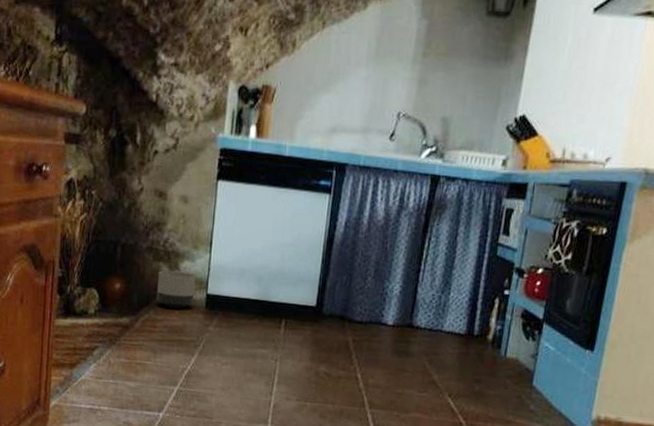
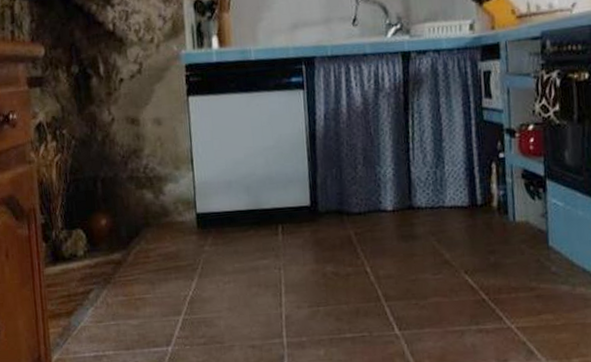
planter: present [156,270,196,309] -> none [143,194,184,234]

